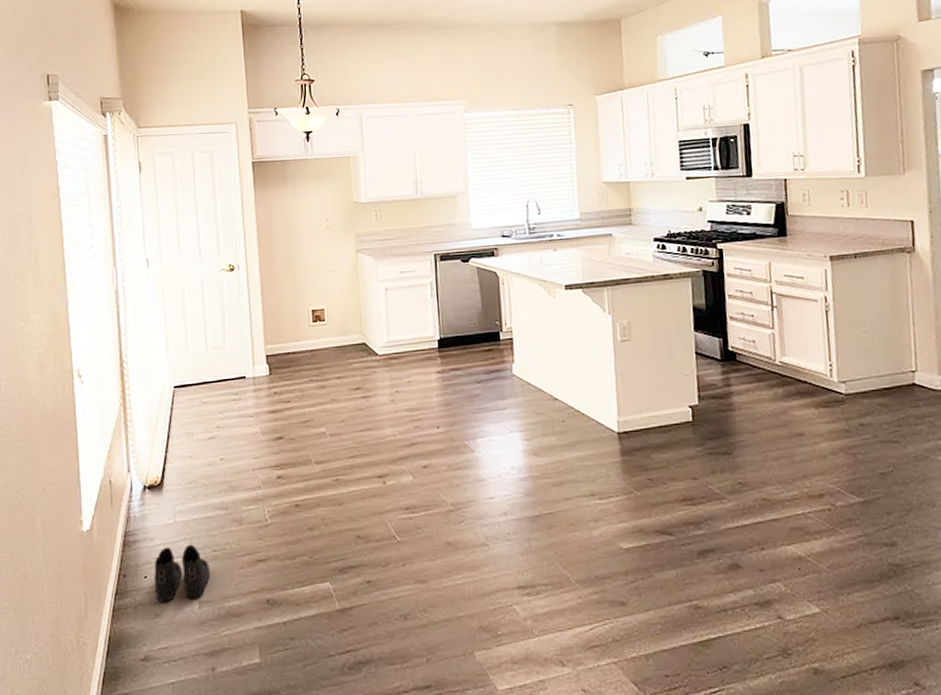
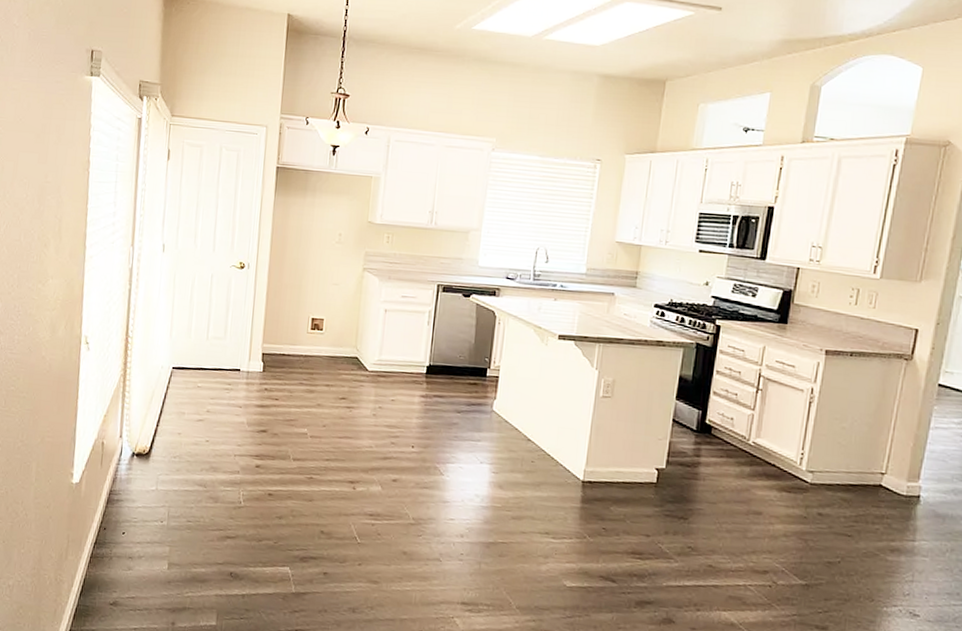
boots: present [154,544,210,603] -> none [130,510,183,561]

